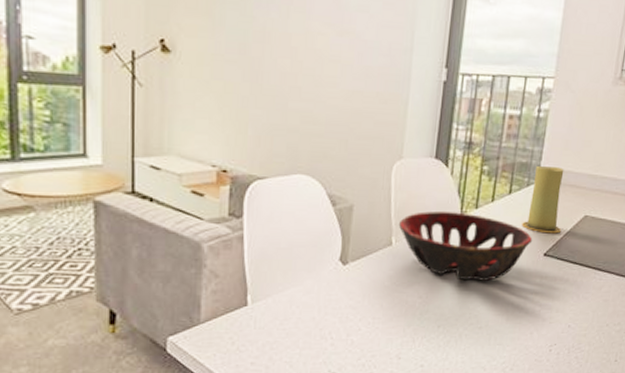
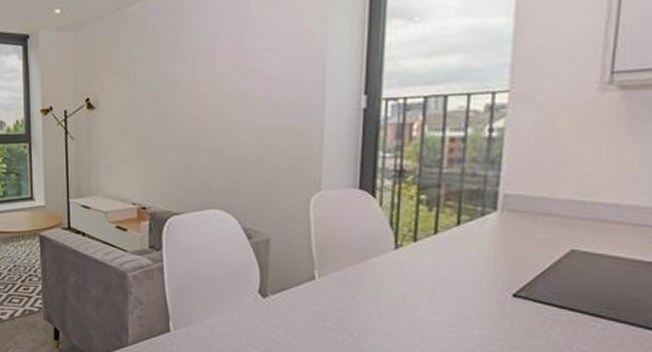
decorative bowl: present [398,211,533,281] -> none [320,245,495,322]
candle: present [522,165,564,234] -> none [478,191,535,271]

